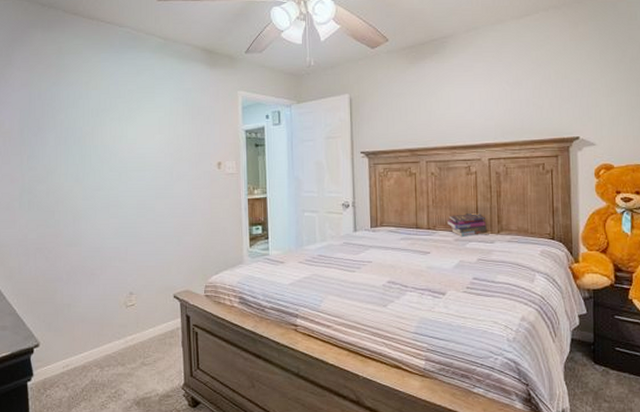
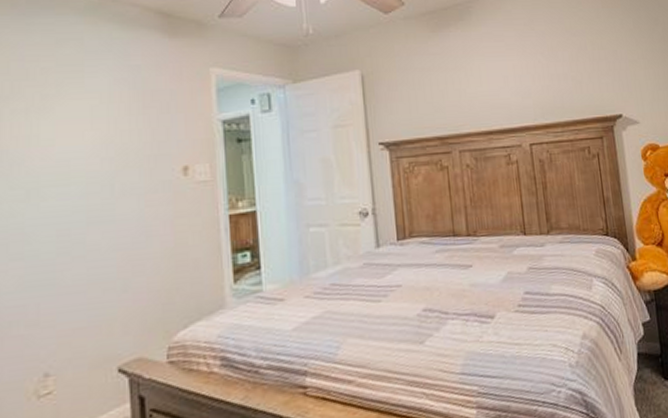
books: present [447,213,488,238] -> none [489,211,537,243]

